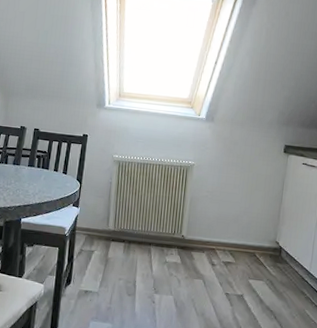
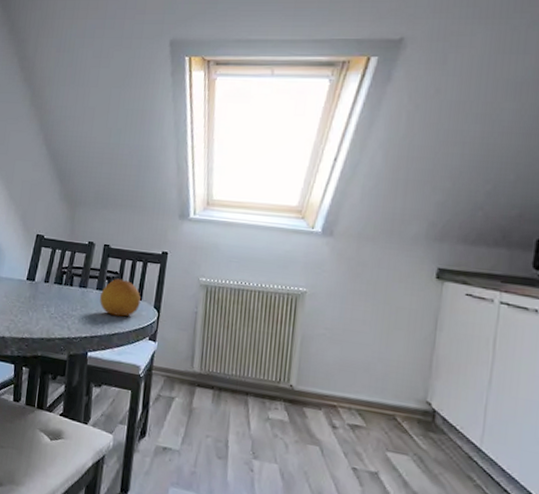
fruit: none [31,156,66,188] -> present [99,278,141,317]

